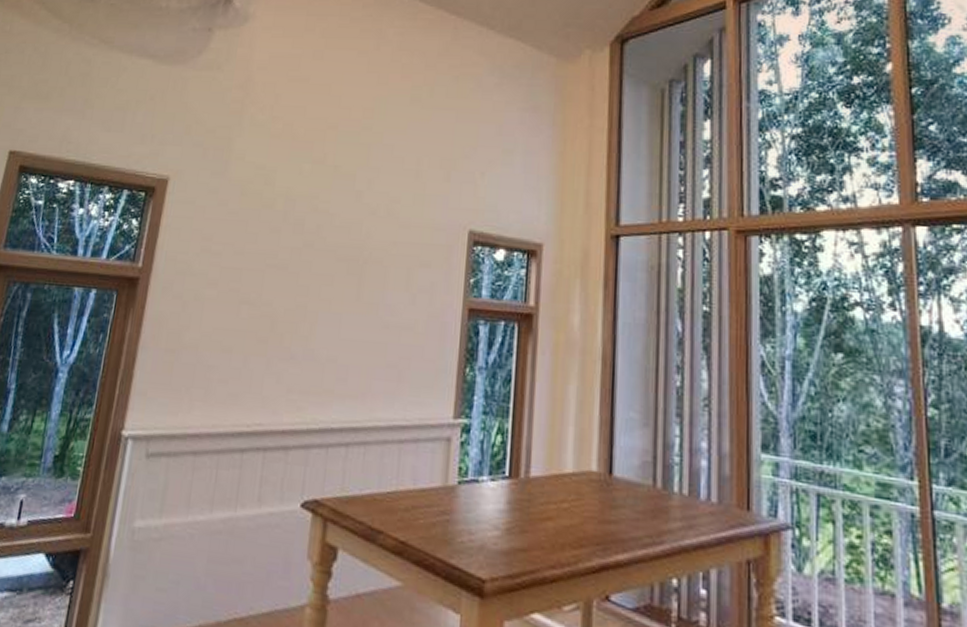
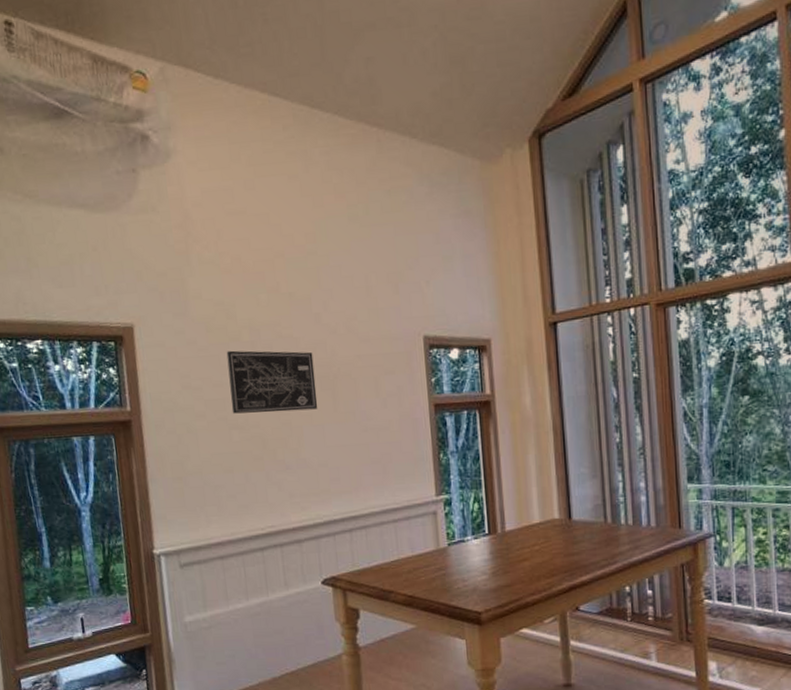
wall art: none [246,218,346,295] -> present [226,350,318,414]

